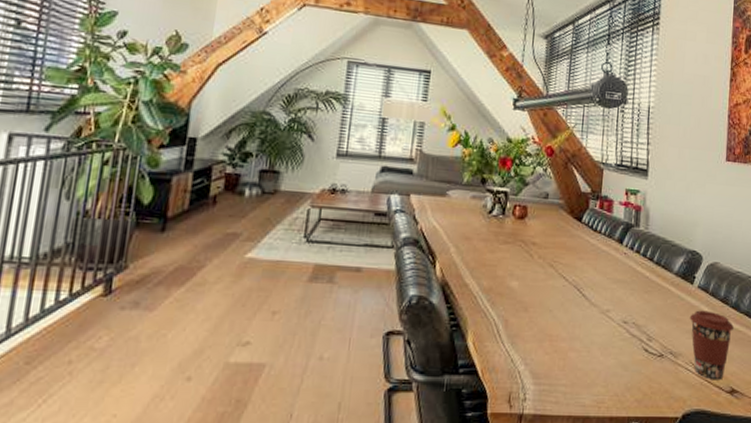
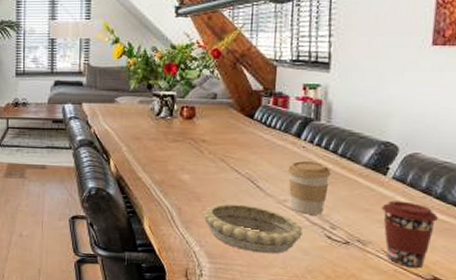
decorative bowl: none [529,314,624,371] -> present [203,203,304,254]
coffee cup: none [610,268,649,326] -> present [287,161,331,215]

